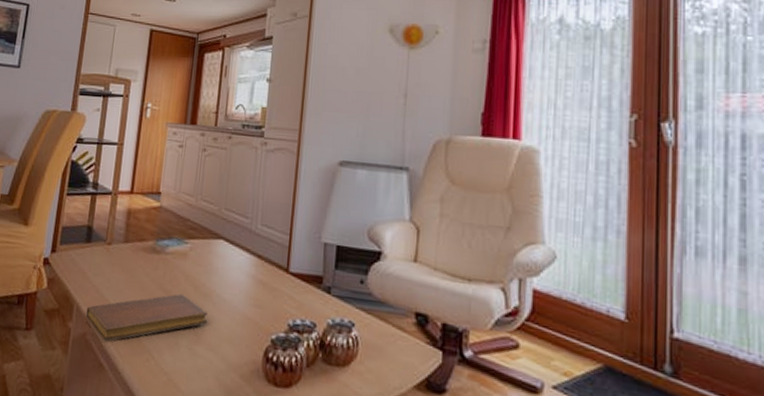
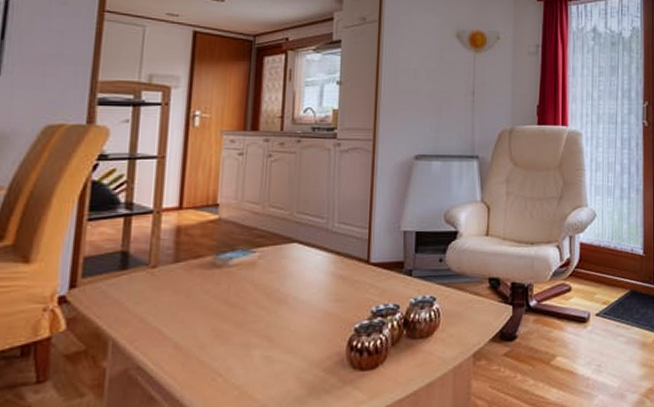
notebook: present [85,293,208,342] -> none [126,303,284,372]

